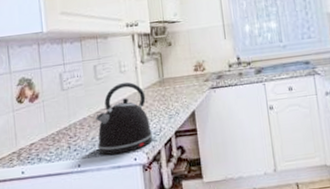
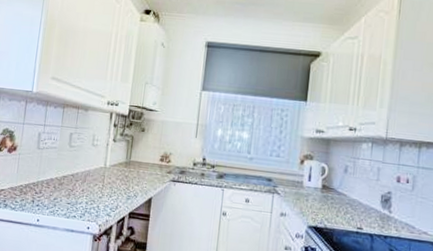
kettle: present [94,82,153,155] -> none [57,155,111,220]

